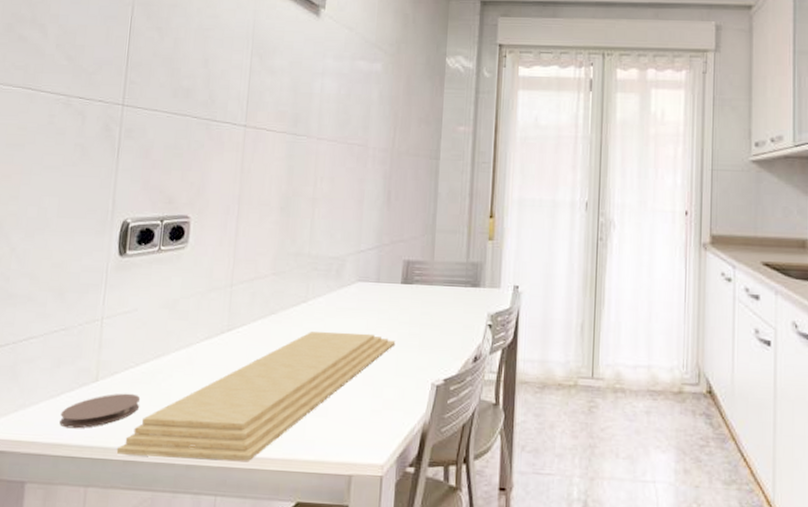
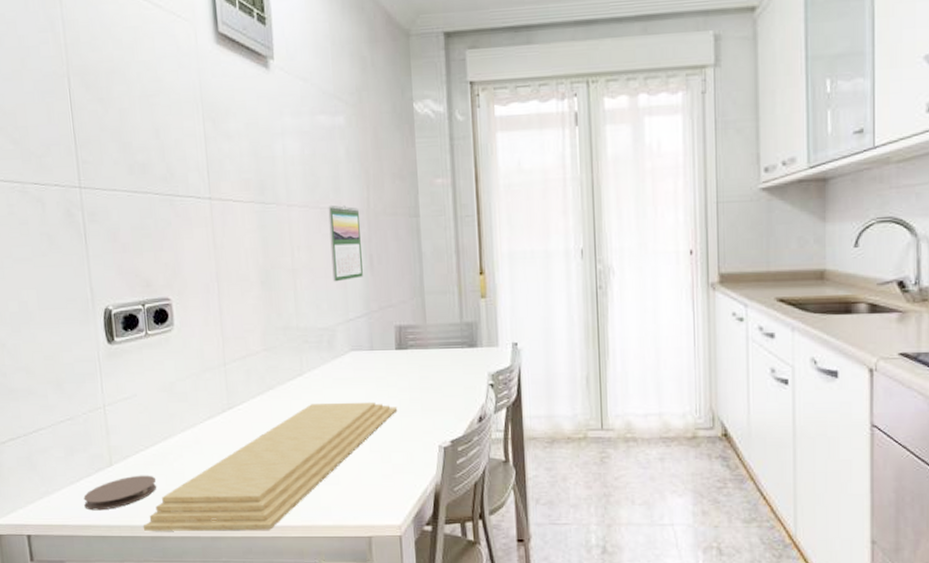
calendar: none [350,141,385,214] -> present [328,204,363,282]

